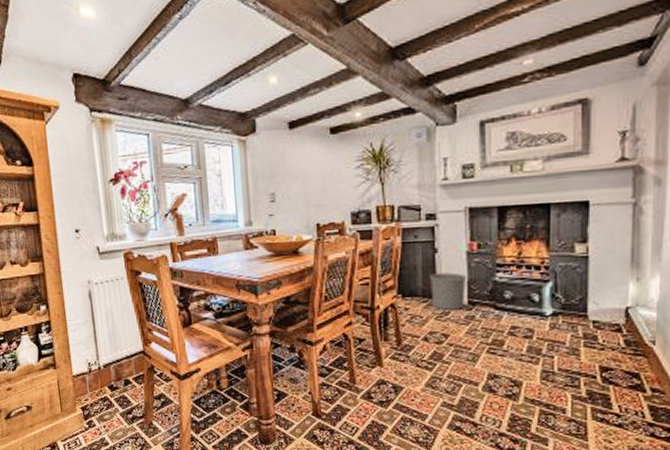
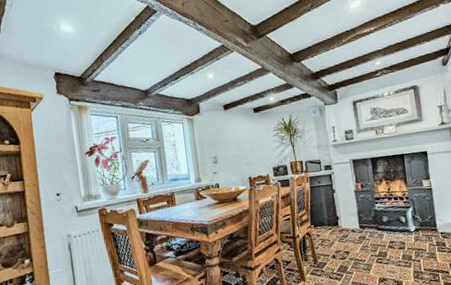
waste bin: present [429,273,467,310] -> none [331,206,358,234]

